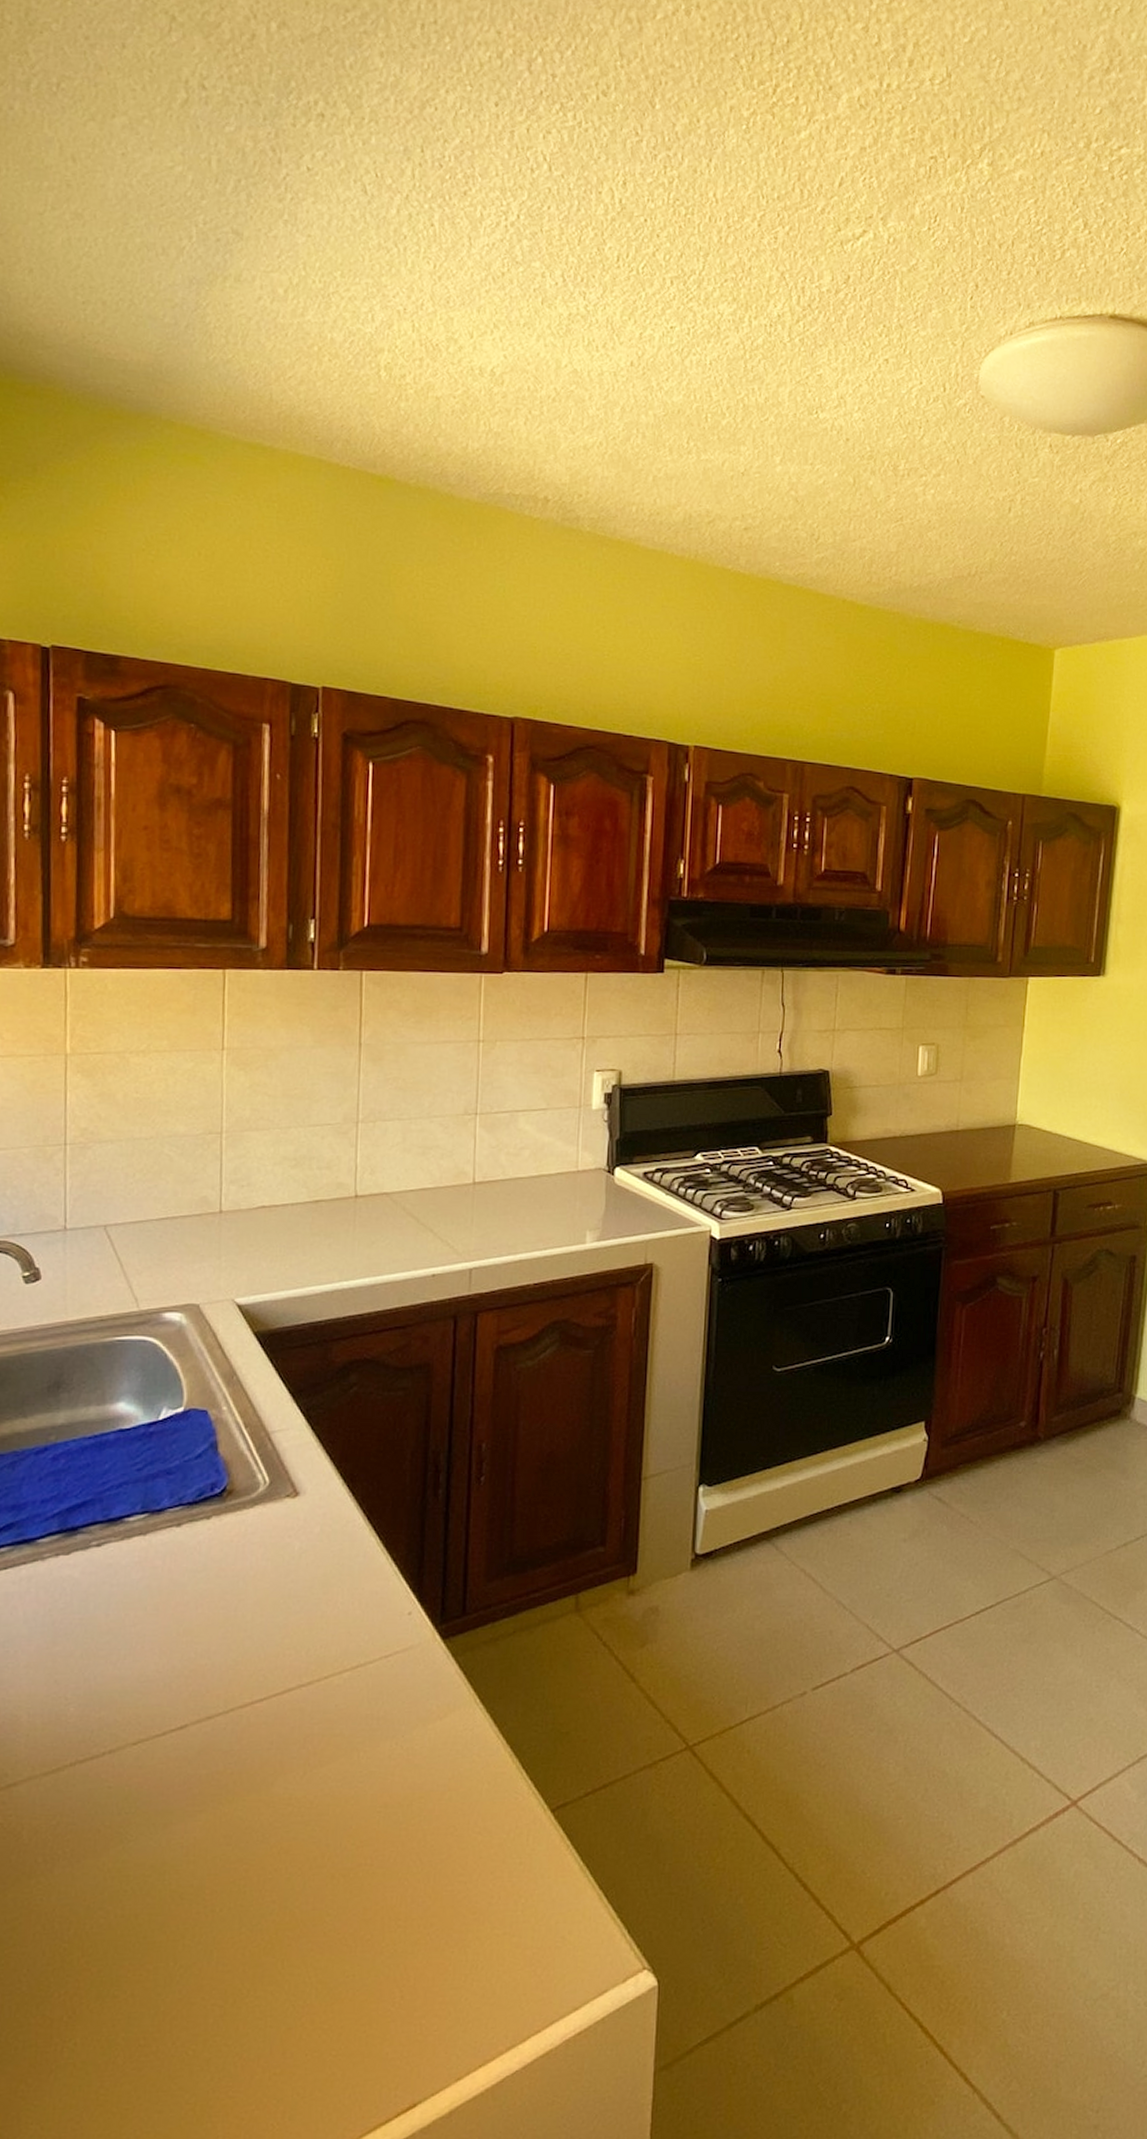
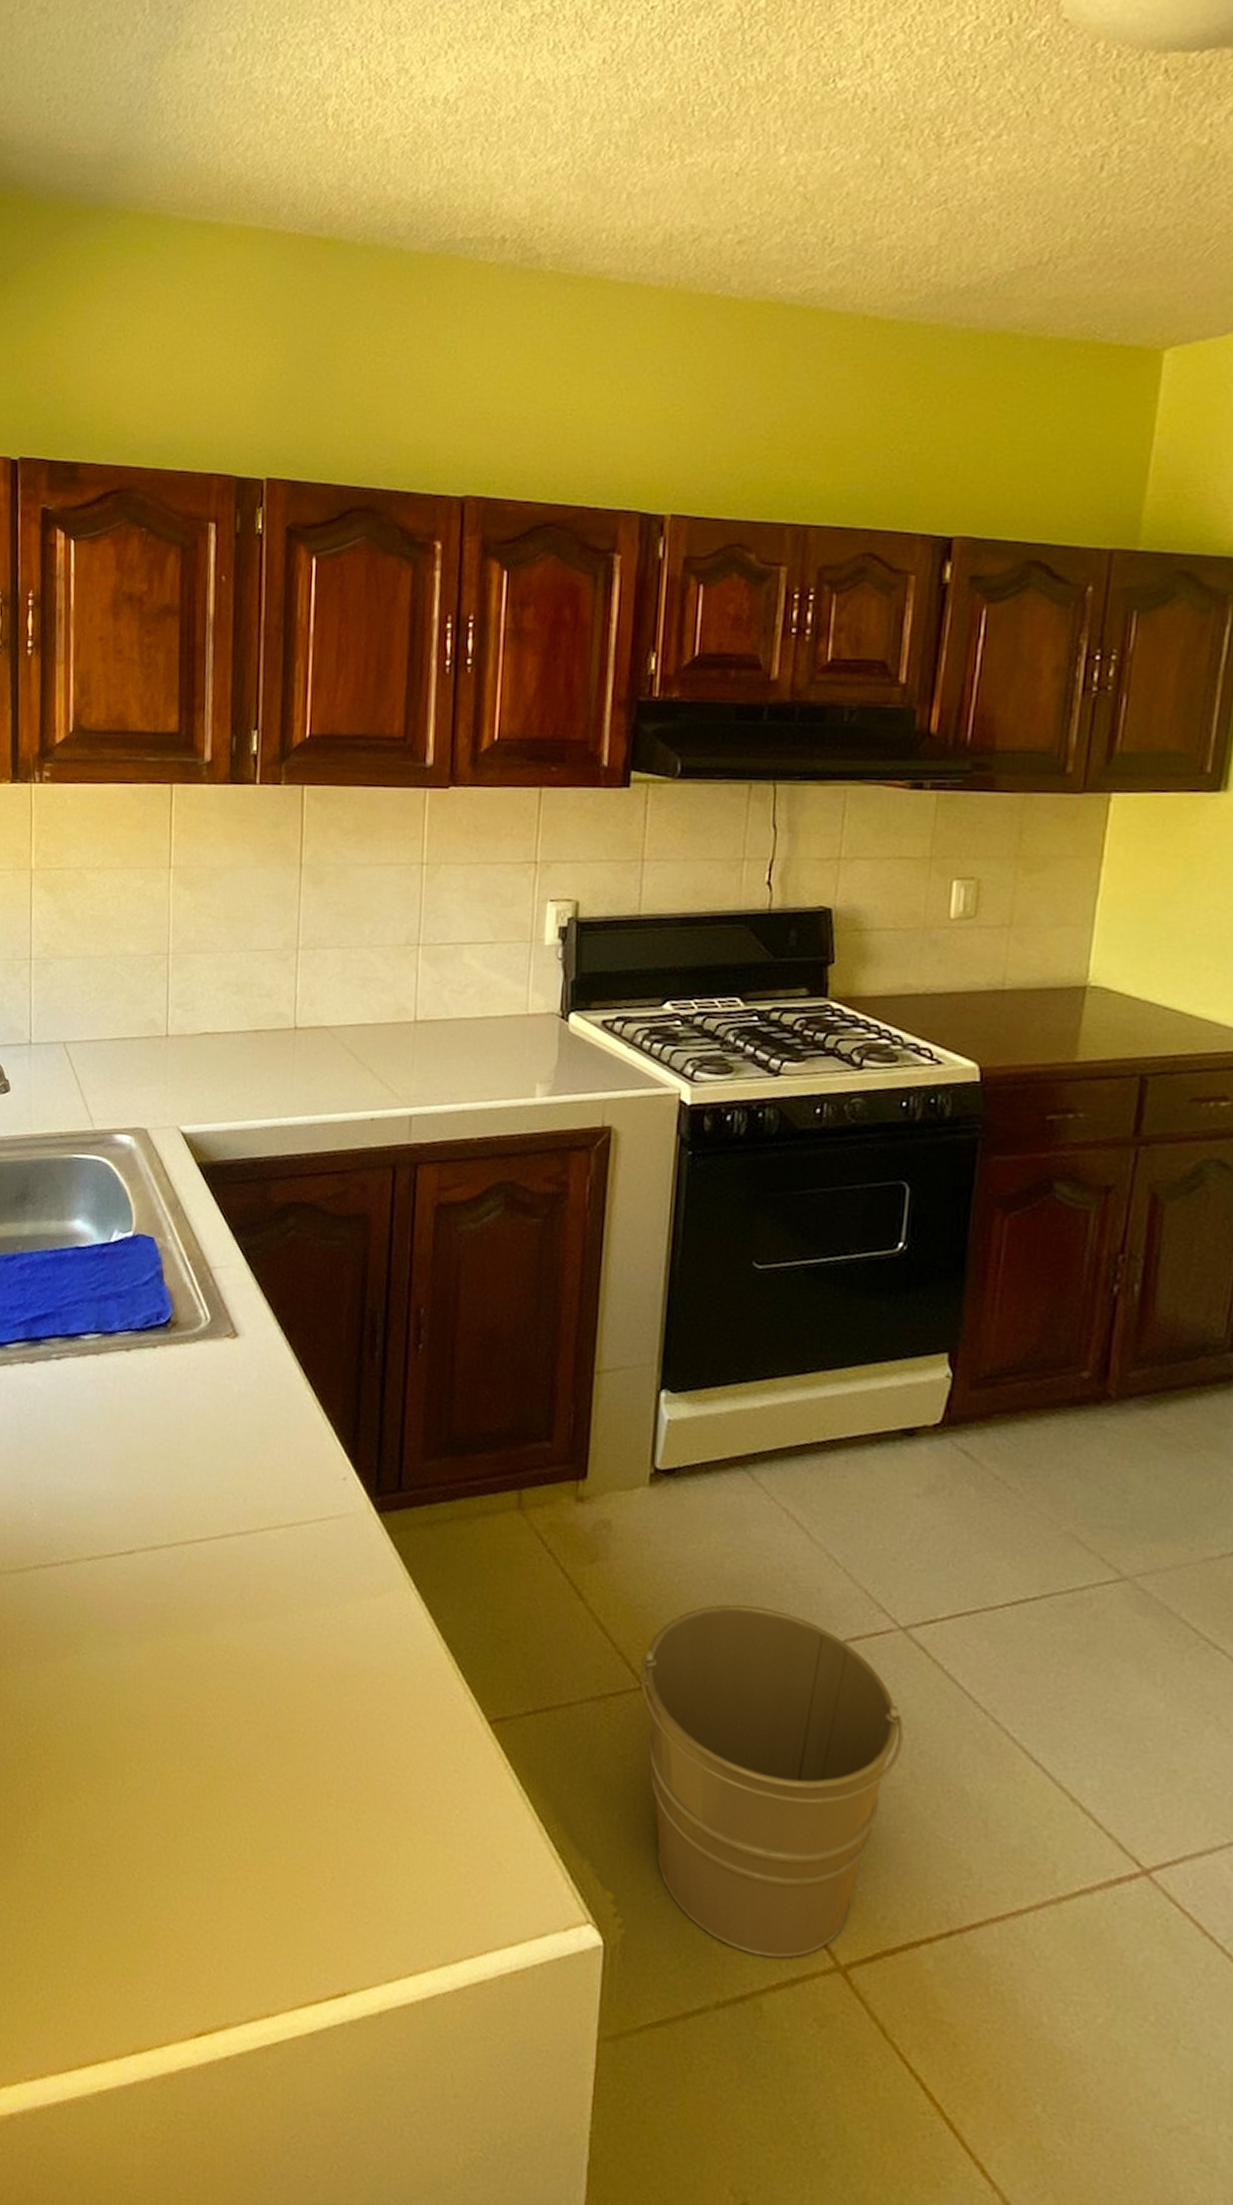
bucket: none [686,1656,899,1955] -> present [640,1604,904,1959]

